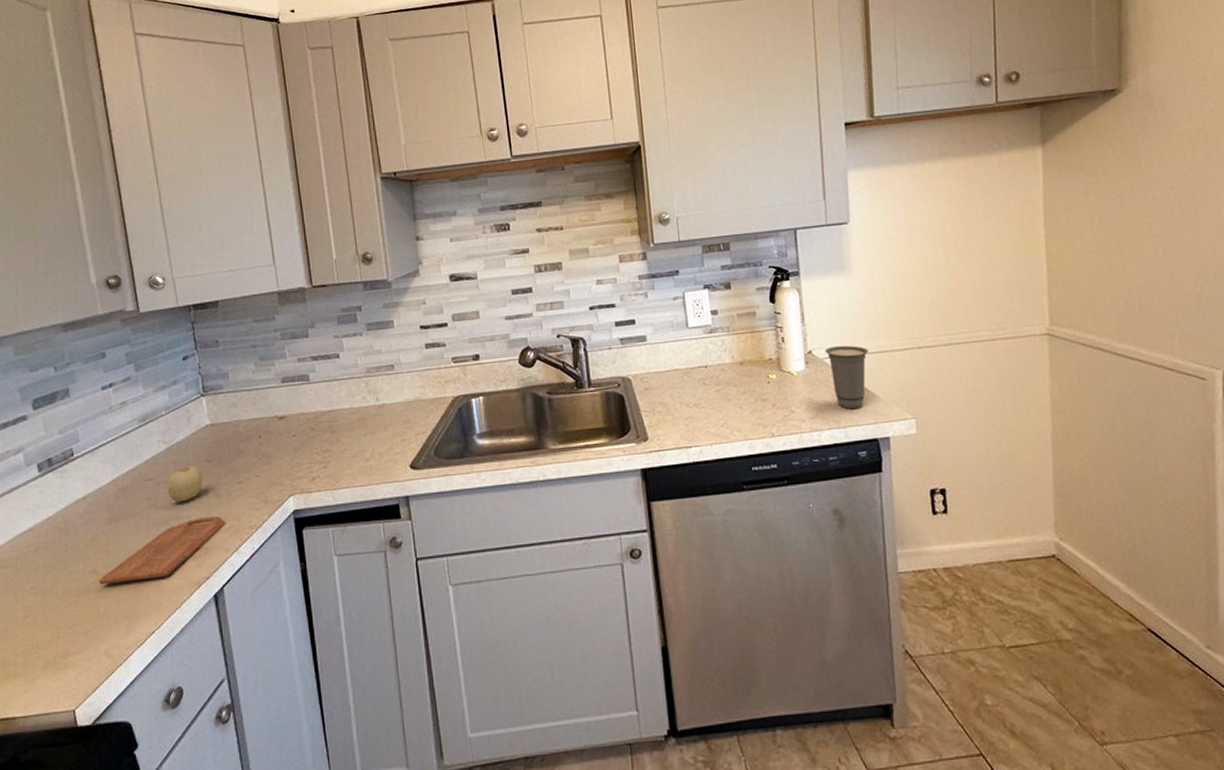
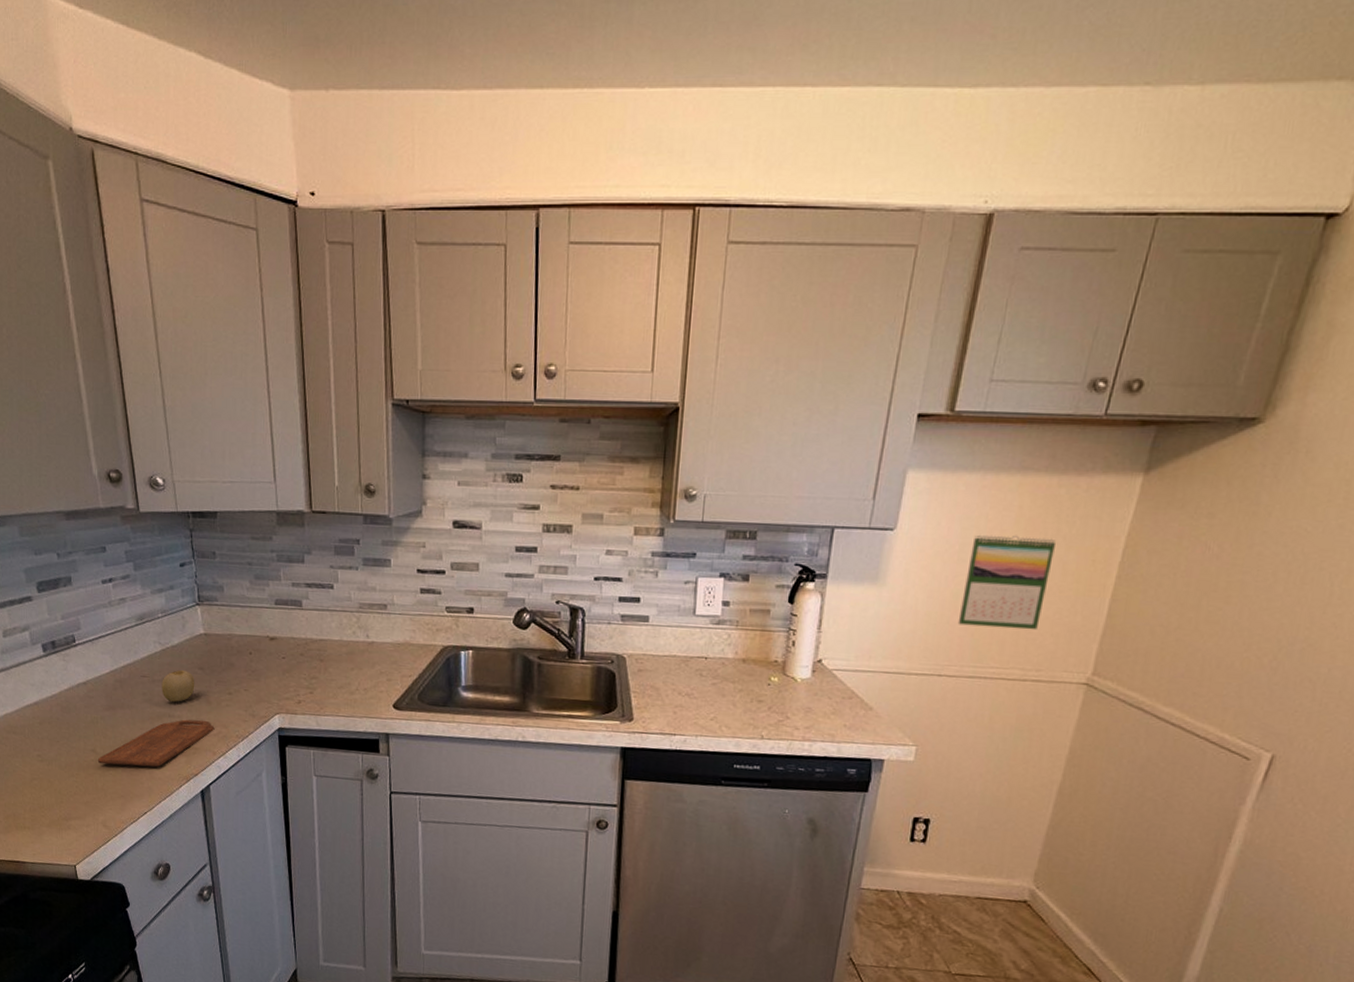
cup: present [825,345,869,409] -> none [836,658,884,727]
calendar: none [917,210,993,299] -> present [957,534,1056,630]

